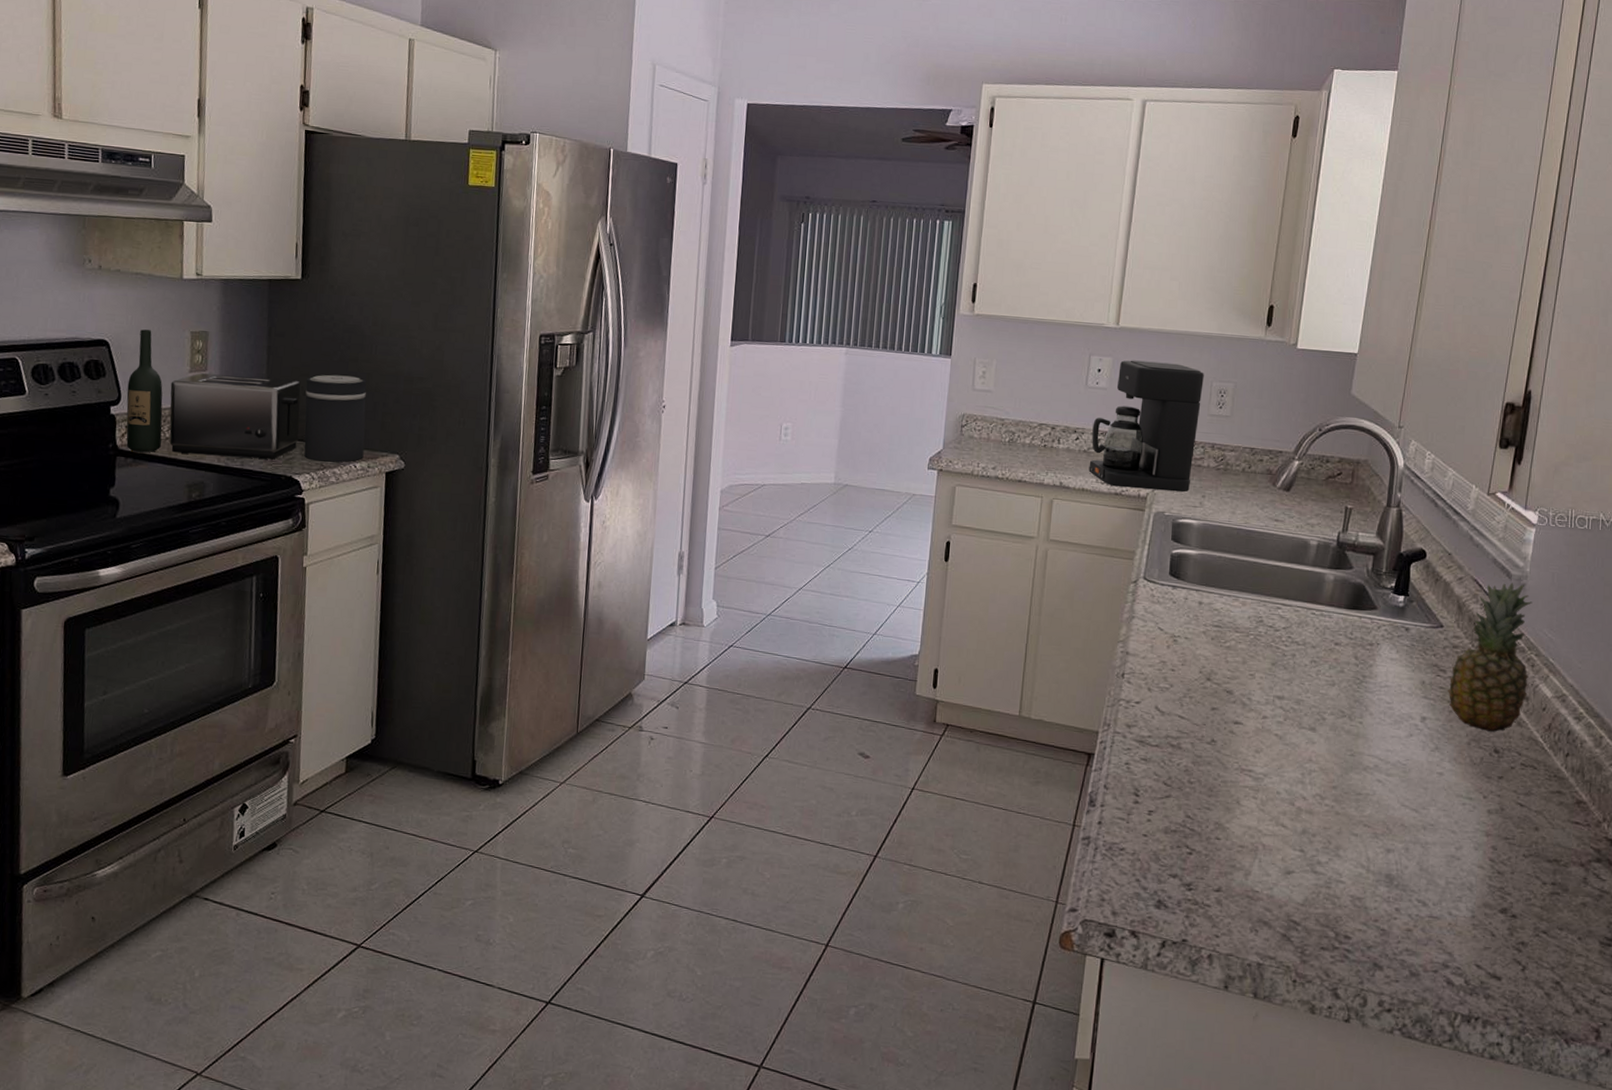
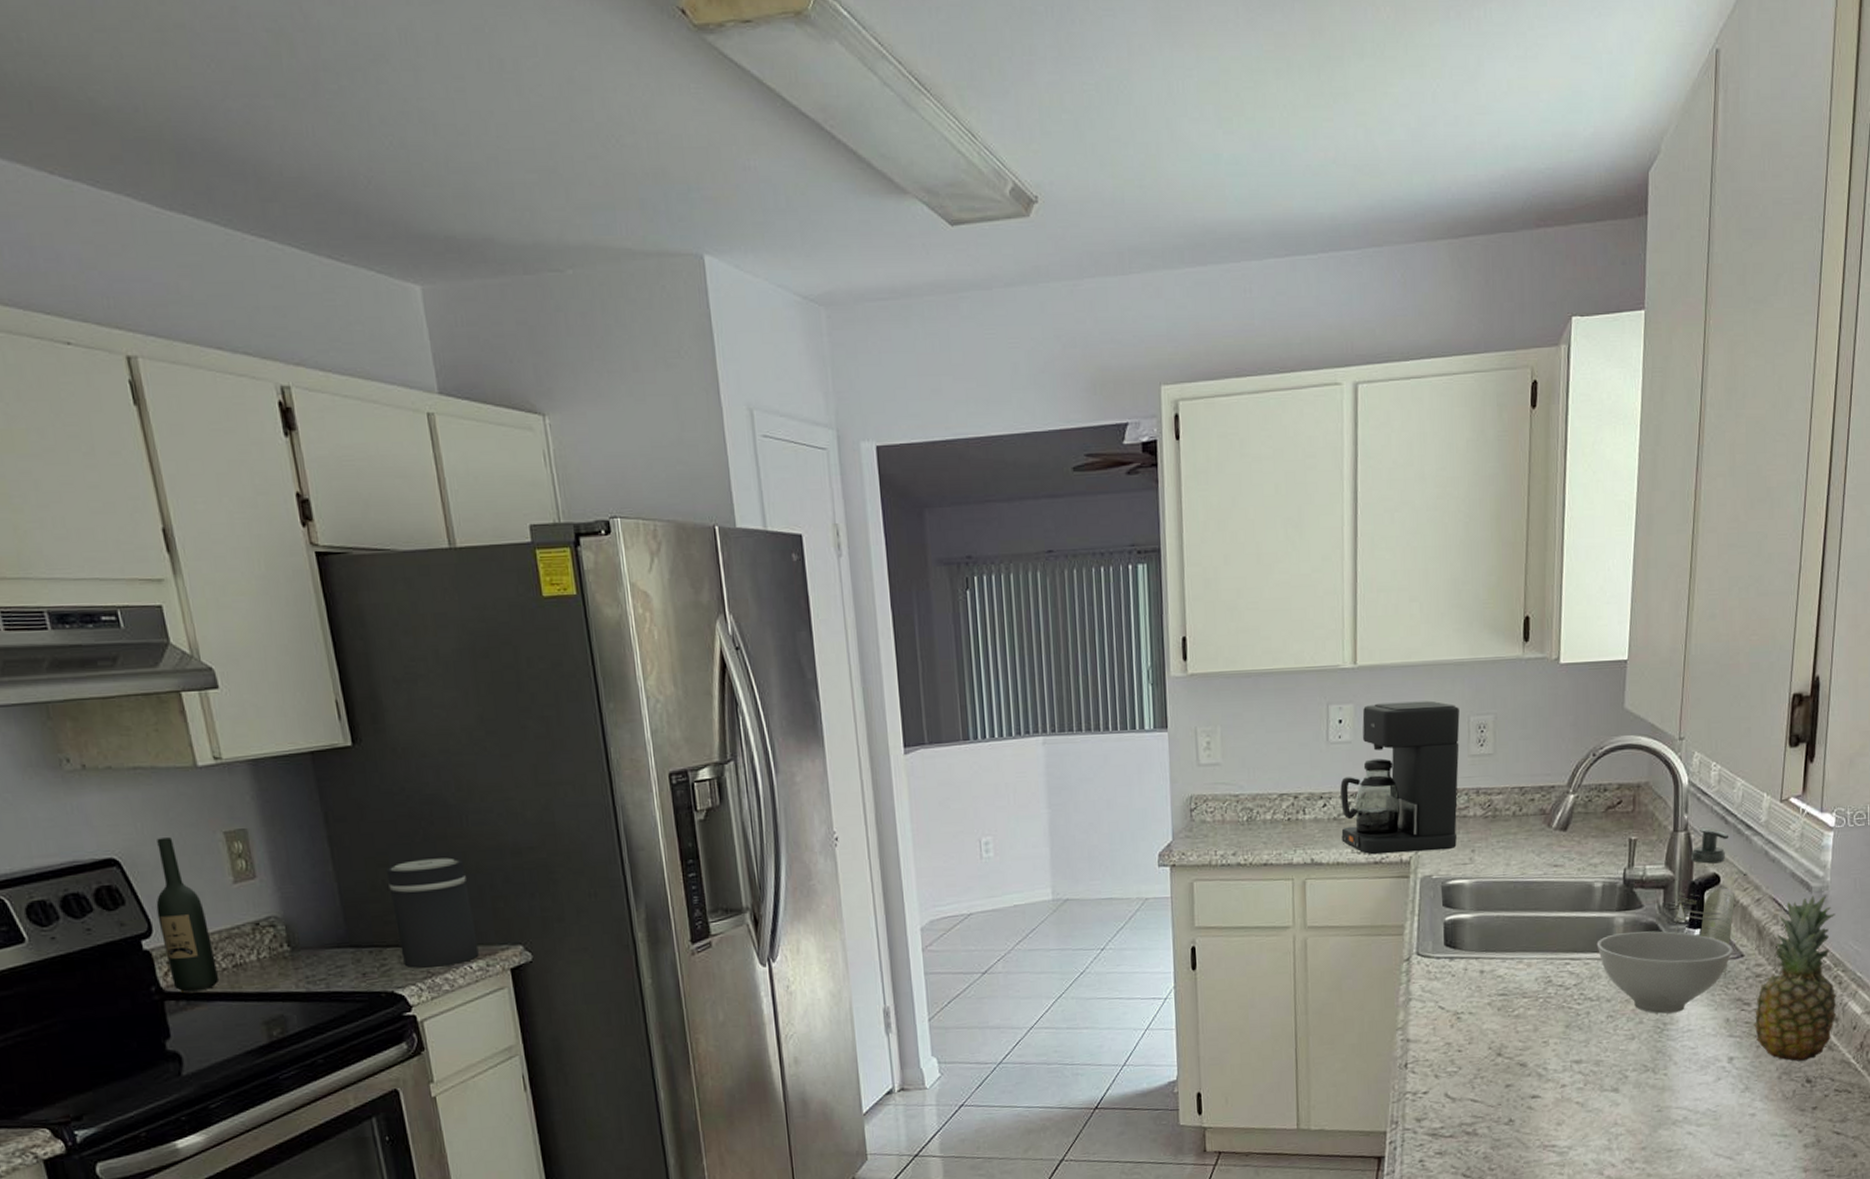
toaster: present [169,373,301,460] -> none [212,873,393,986]
bowl: none [1307,588,1433,668] -> present [1596,931,1733,1014]
soap dispenser: none [1379,506,1440,641] -> present [1673,827,1736,975]

